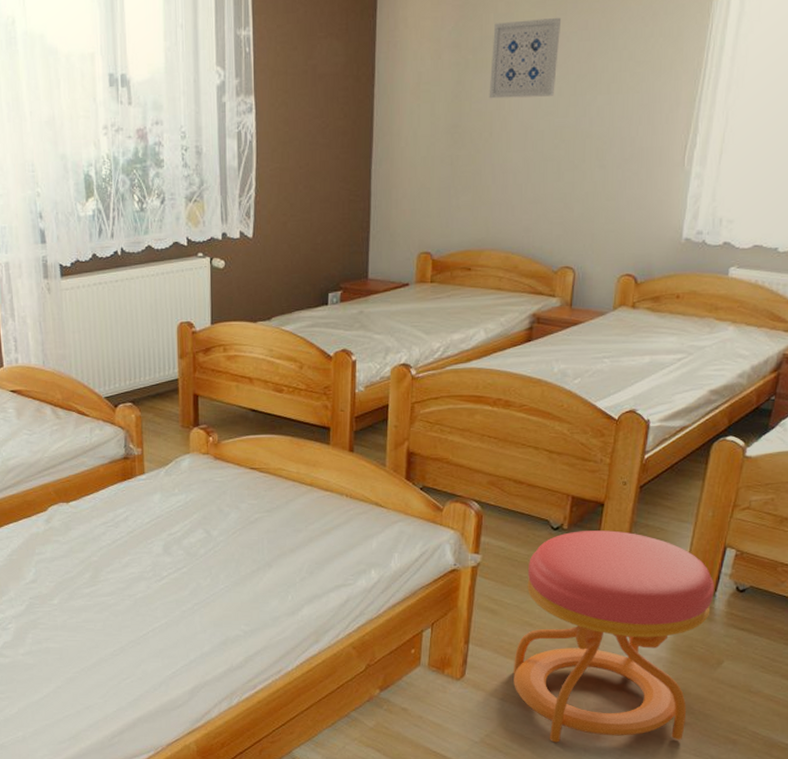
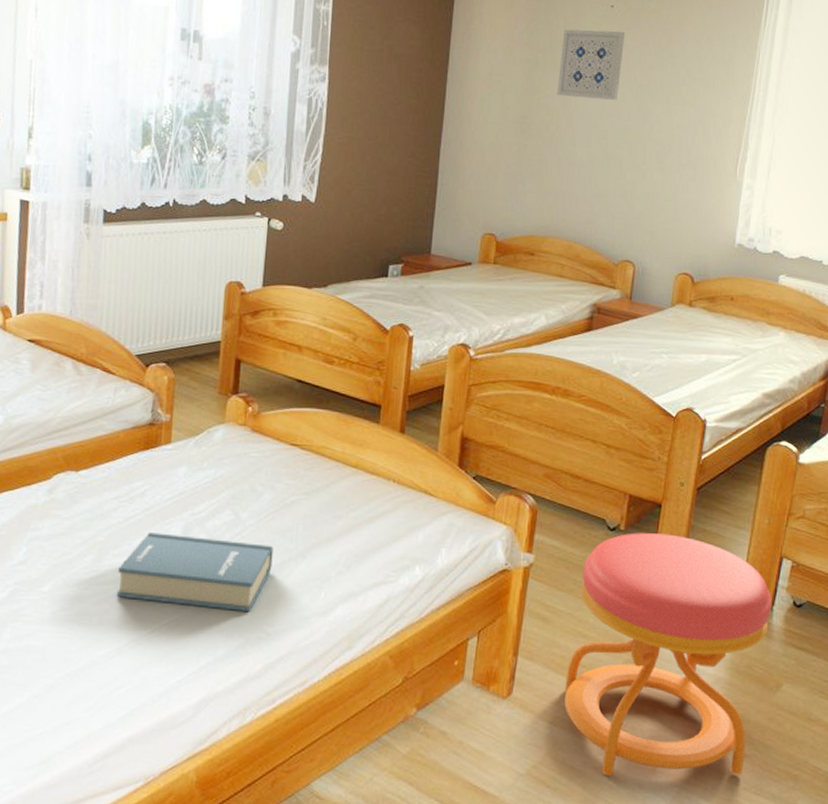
hardback book: none [113,551,244,614] -> present [116,533,274,611]

